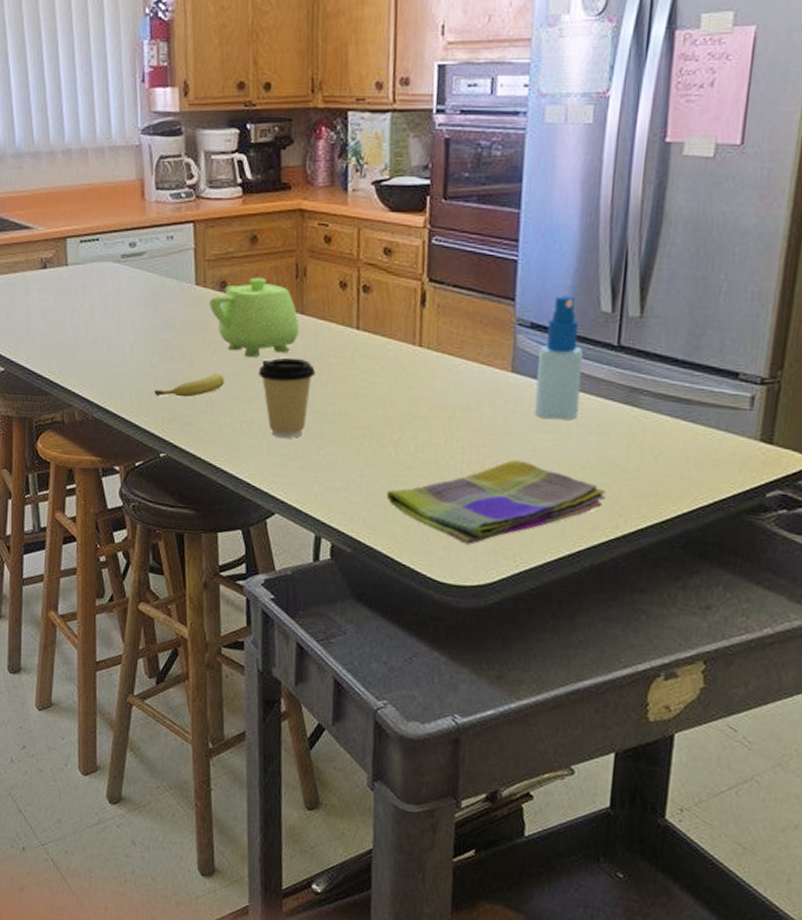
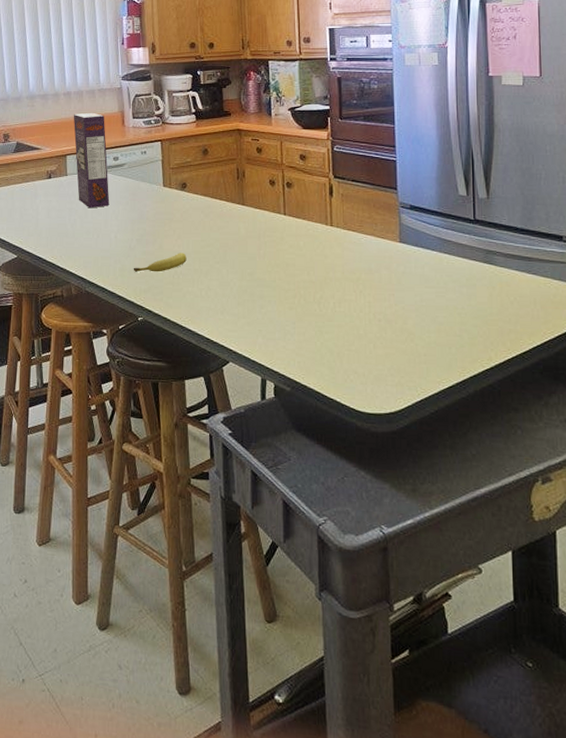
cereal box: none [75,179,124,311] -> present [73,112,110,209]
teapot: present [209,277,300,358] -> none [174,179,242,240]
coffee cup: present [258,357,316,438] -> none [212,238,256,300]
dish towel: present [387,459,606,545] -> none [315,309,479,379]
spray bottle: present [534,295,584,421] -> none [417,184,451,277]

